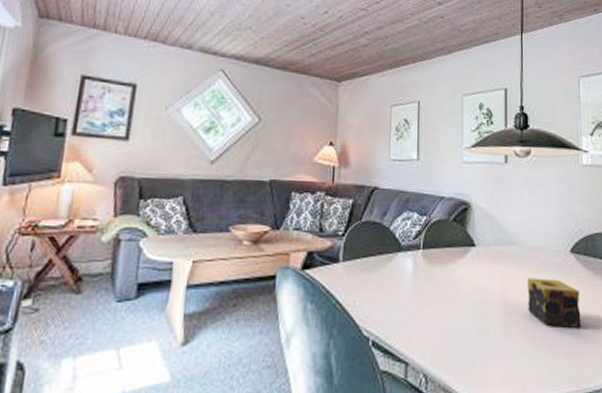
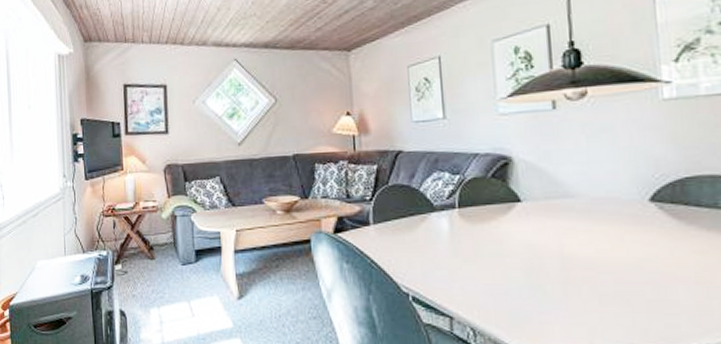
candle: present [527,278,581,328] -> none [591,231,669,284]

